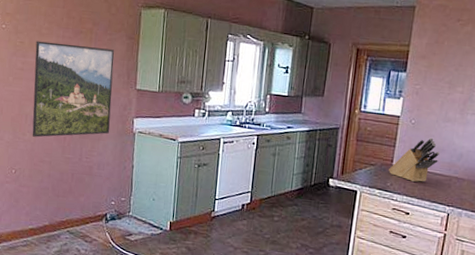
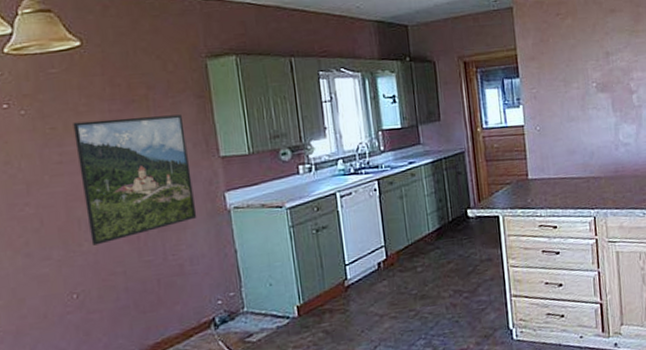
knife block: present [389,137,440,182] -> none [526,141,572,192]

